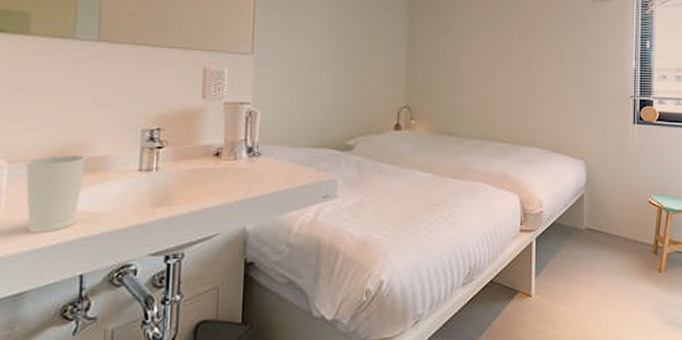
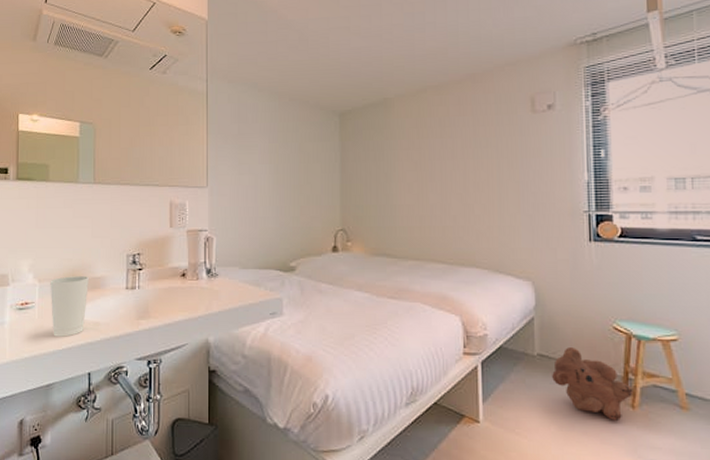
teddy bear: none [597,221,661,285] -> present [552,347,634,420]

